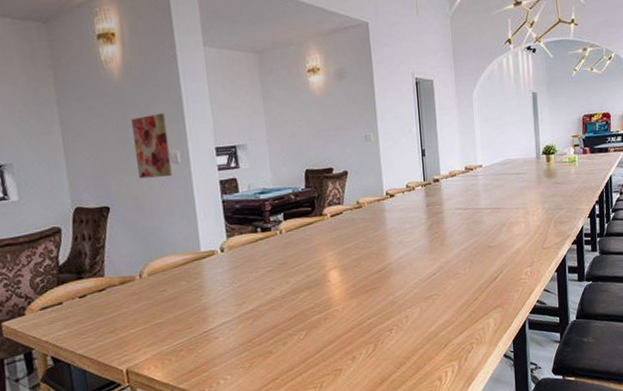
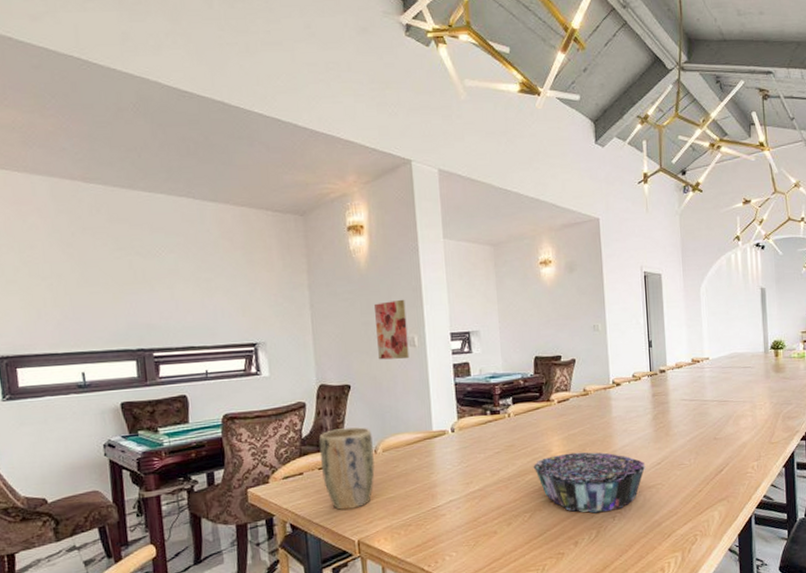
plant pot: none [78,251,141,339] -> present [319,427,375,511]
decorative bowl: none [307,265,422,328] -> present [533,452,646,514]

